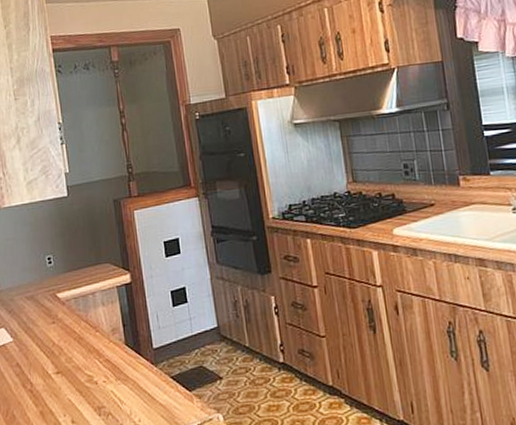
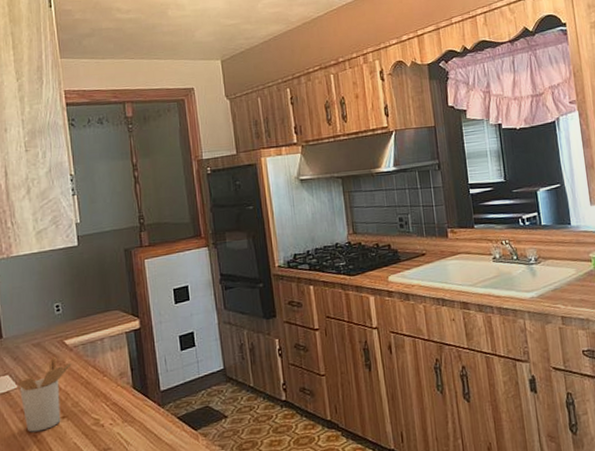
utensil holder: none [13,311,64,387] -> present [18,357,72,432]

